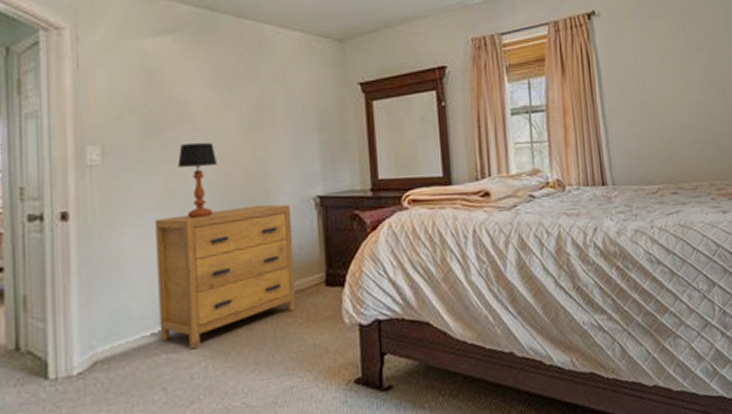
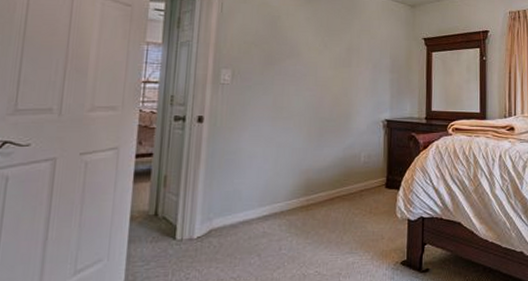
dresser: present [156,204,296,350] -> none [260,122,365,227]
table lamp: present [178,142,218,218] -> none [286,72,315,128]

